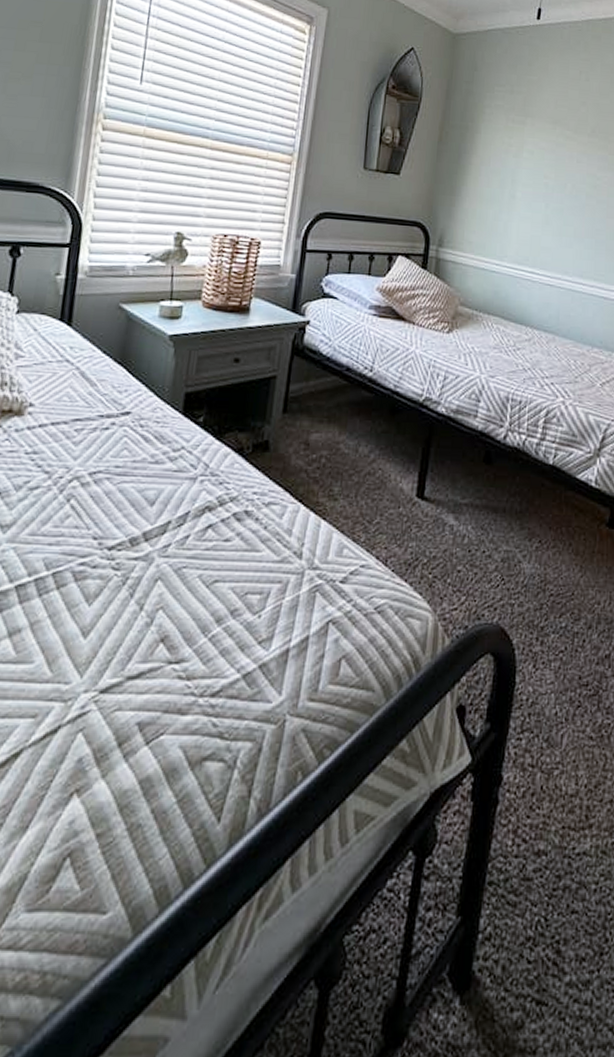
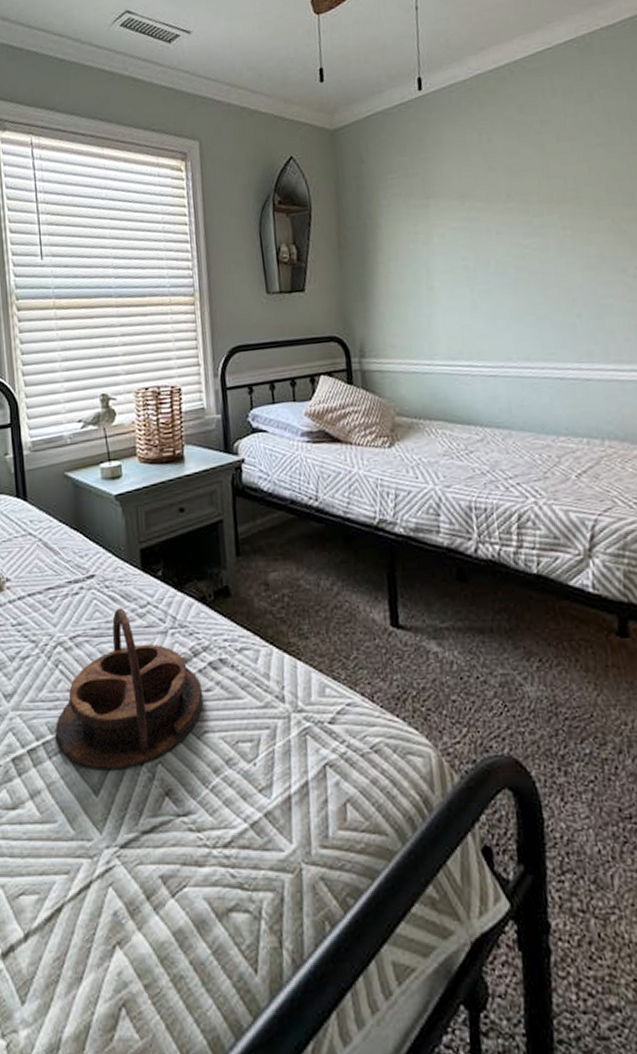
serving tray: none [51,449,222,611] -> present [55,608,204,769]

